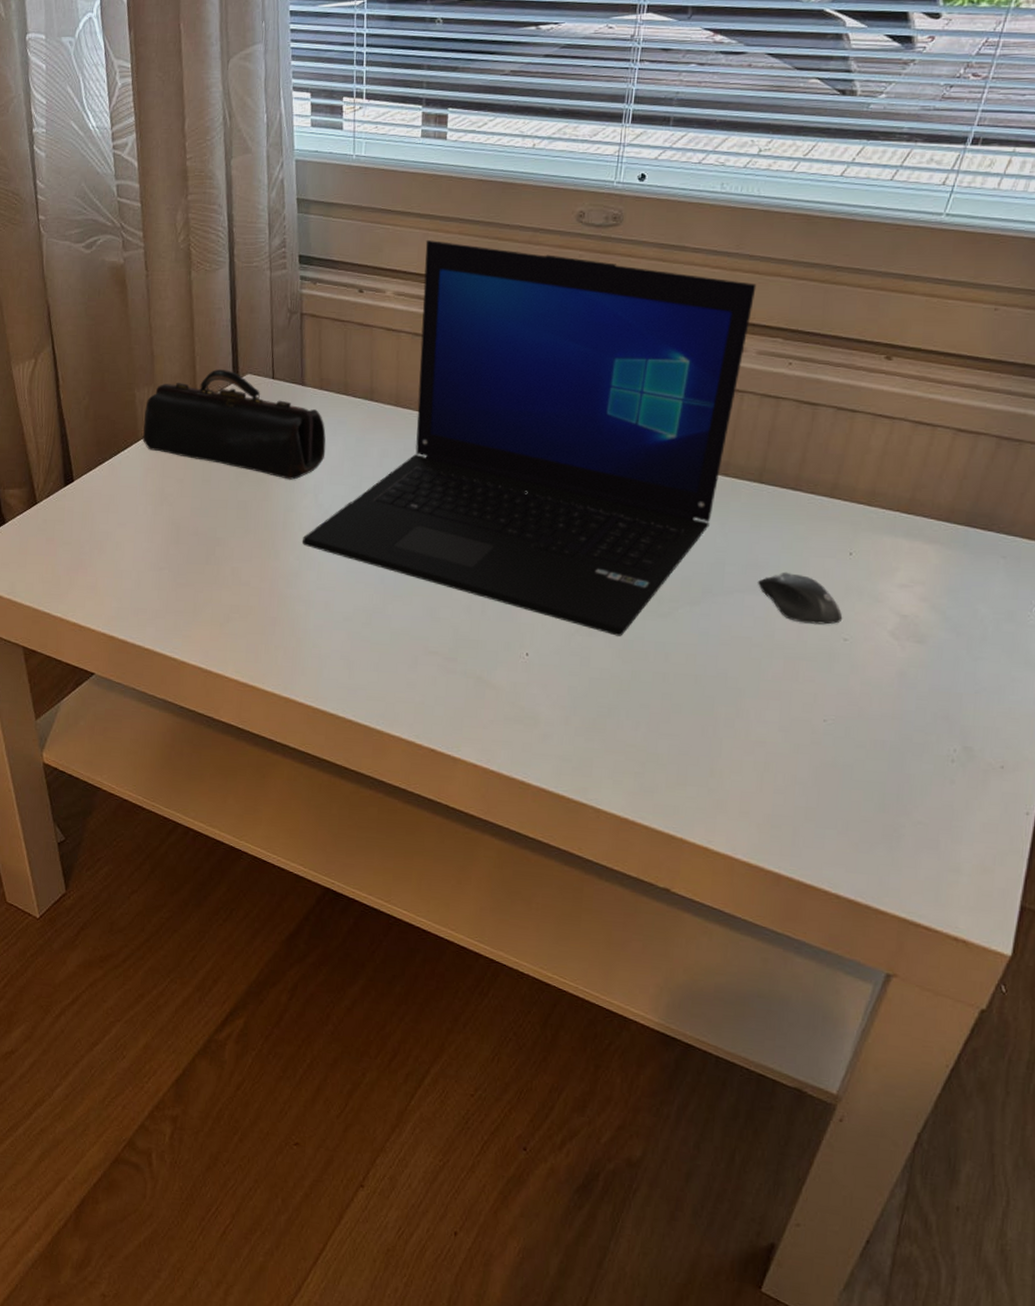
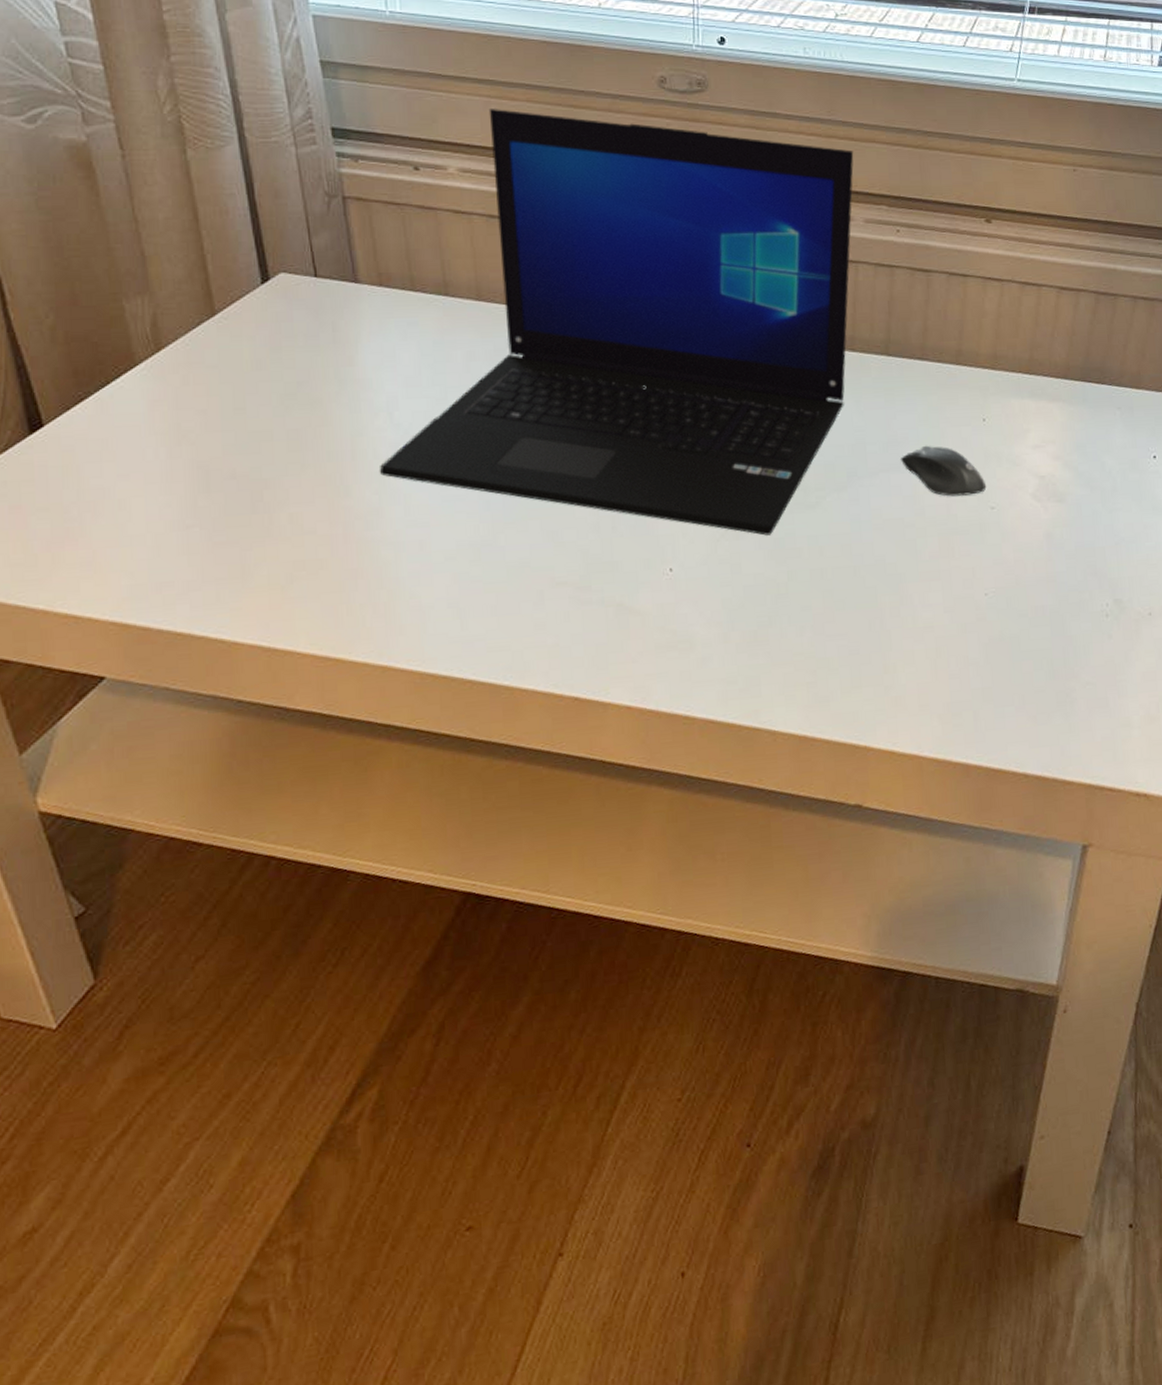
pencil case: present [142,370,326,480] -> none [140,269,396,398]

